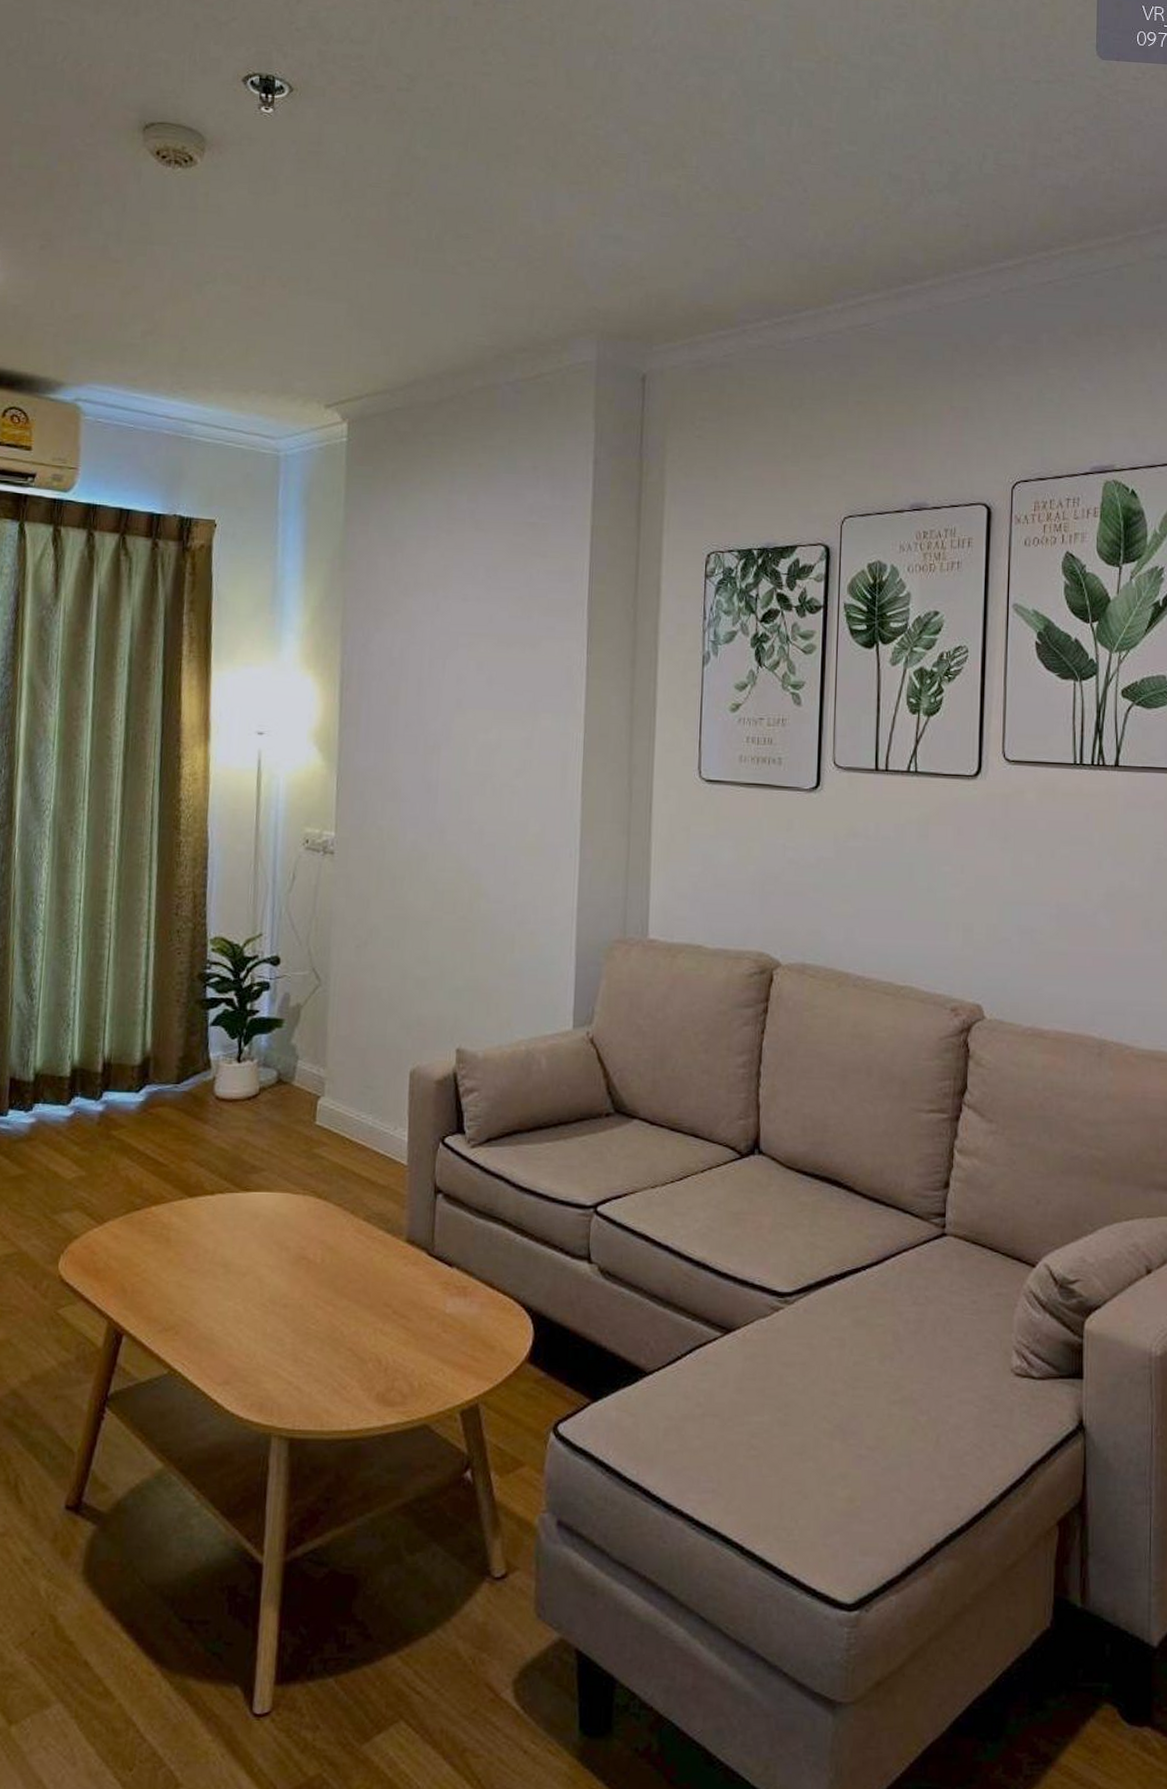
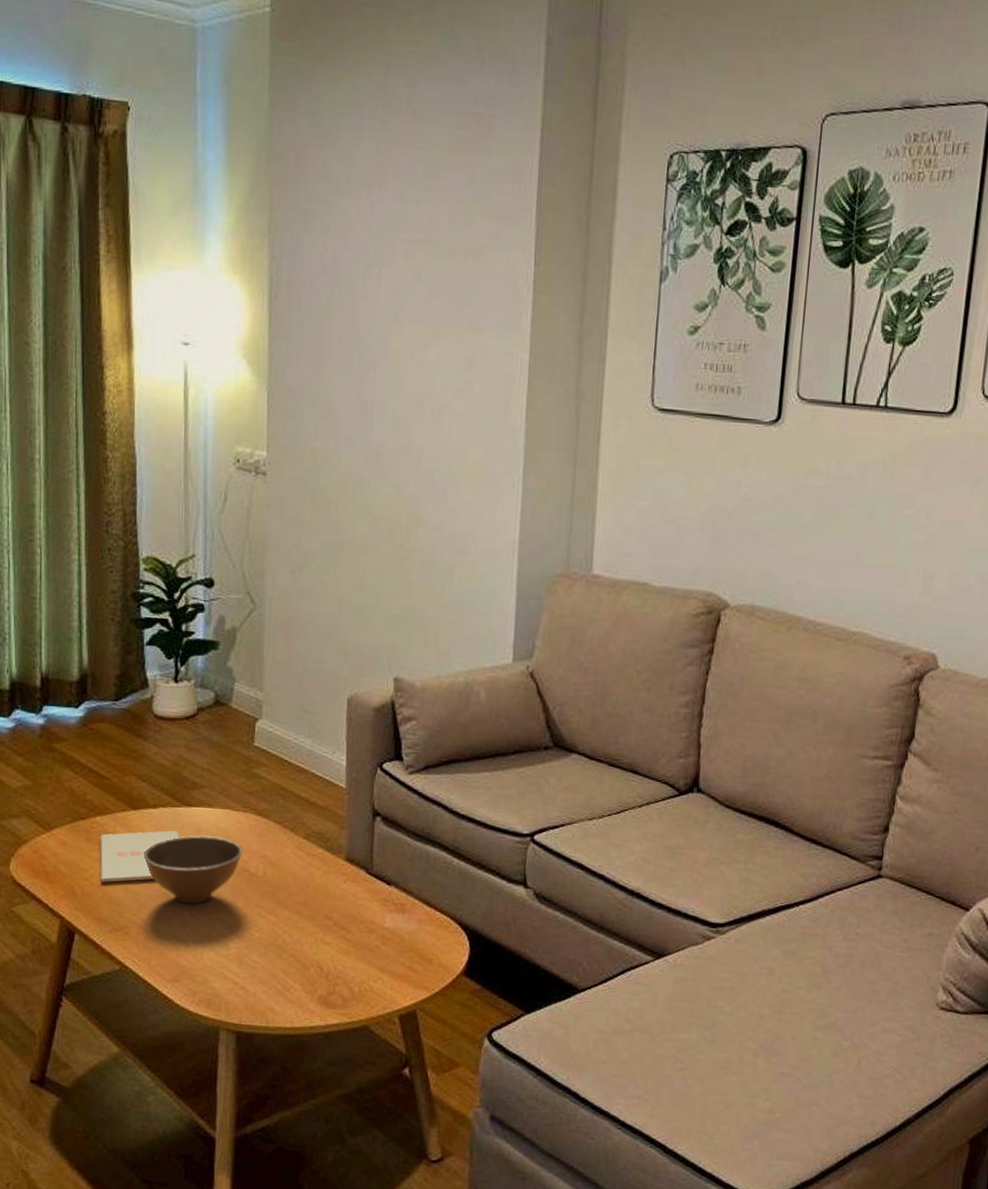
magazine: none [152,1218,237,1278] -> present [100,831,180,883]
bowl: none [198,1222,301,1298] -> present [143,835,243,905]

